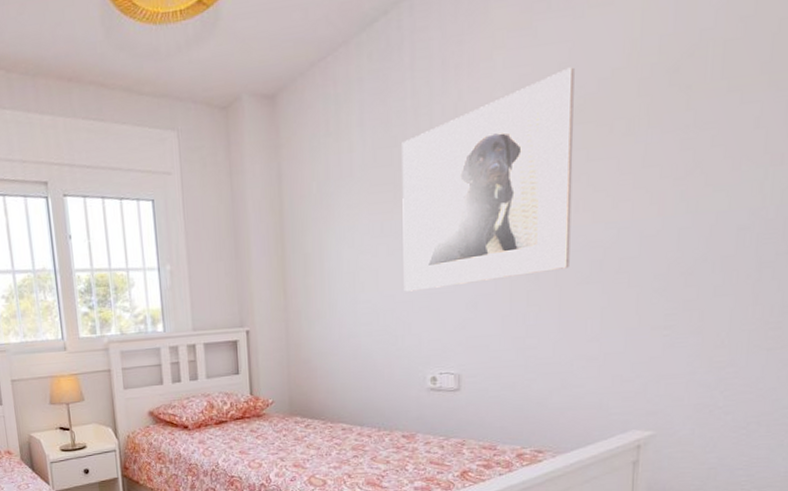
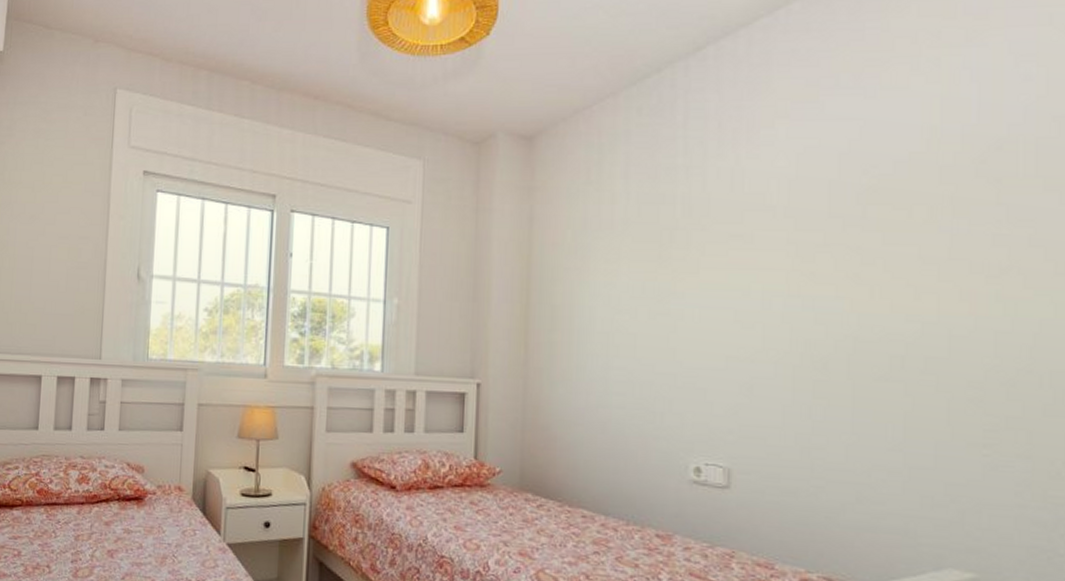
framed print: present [402,67,575,292] -> none [665,145,867,364]

